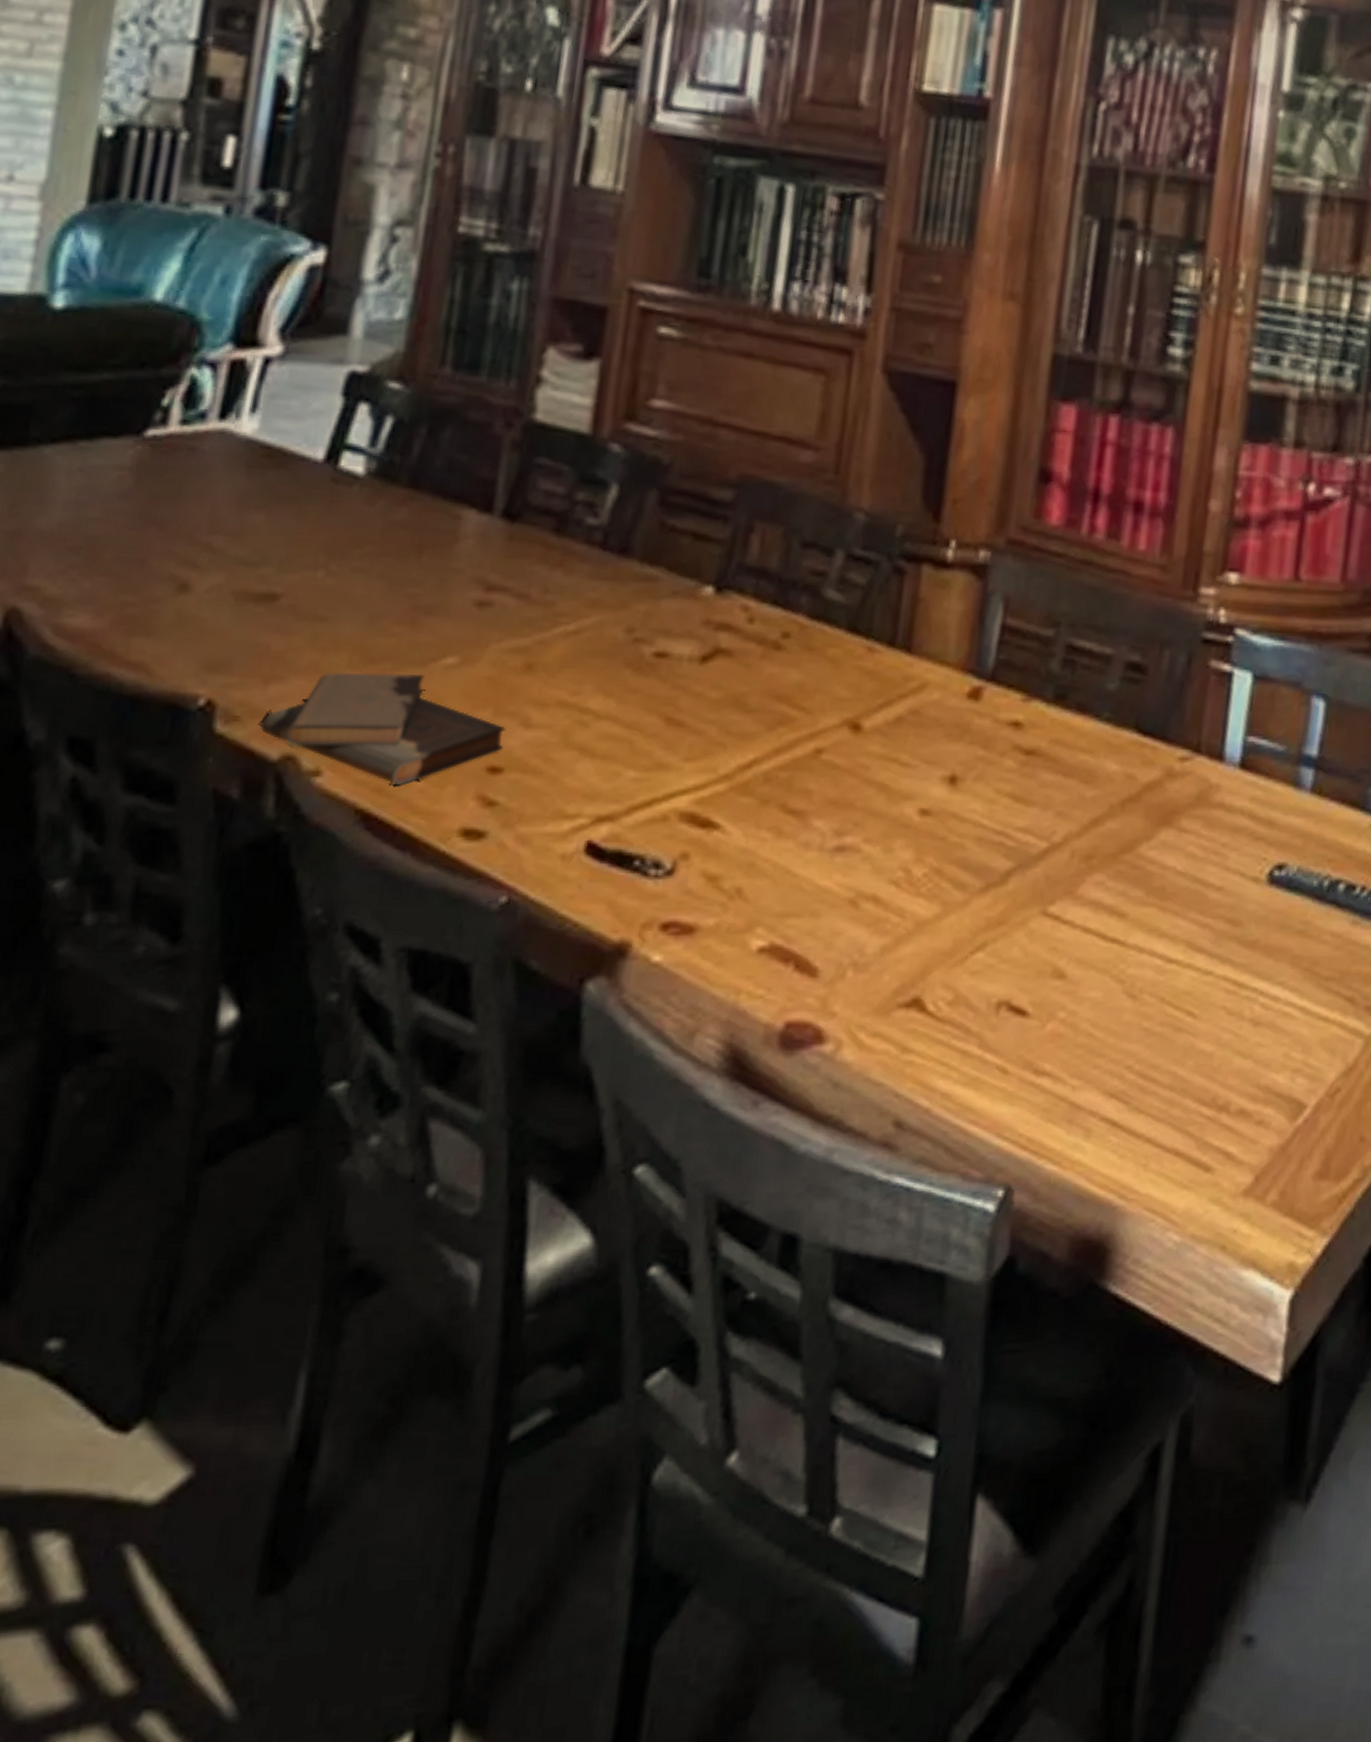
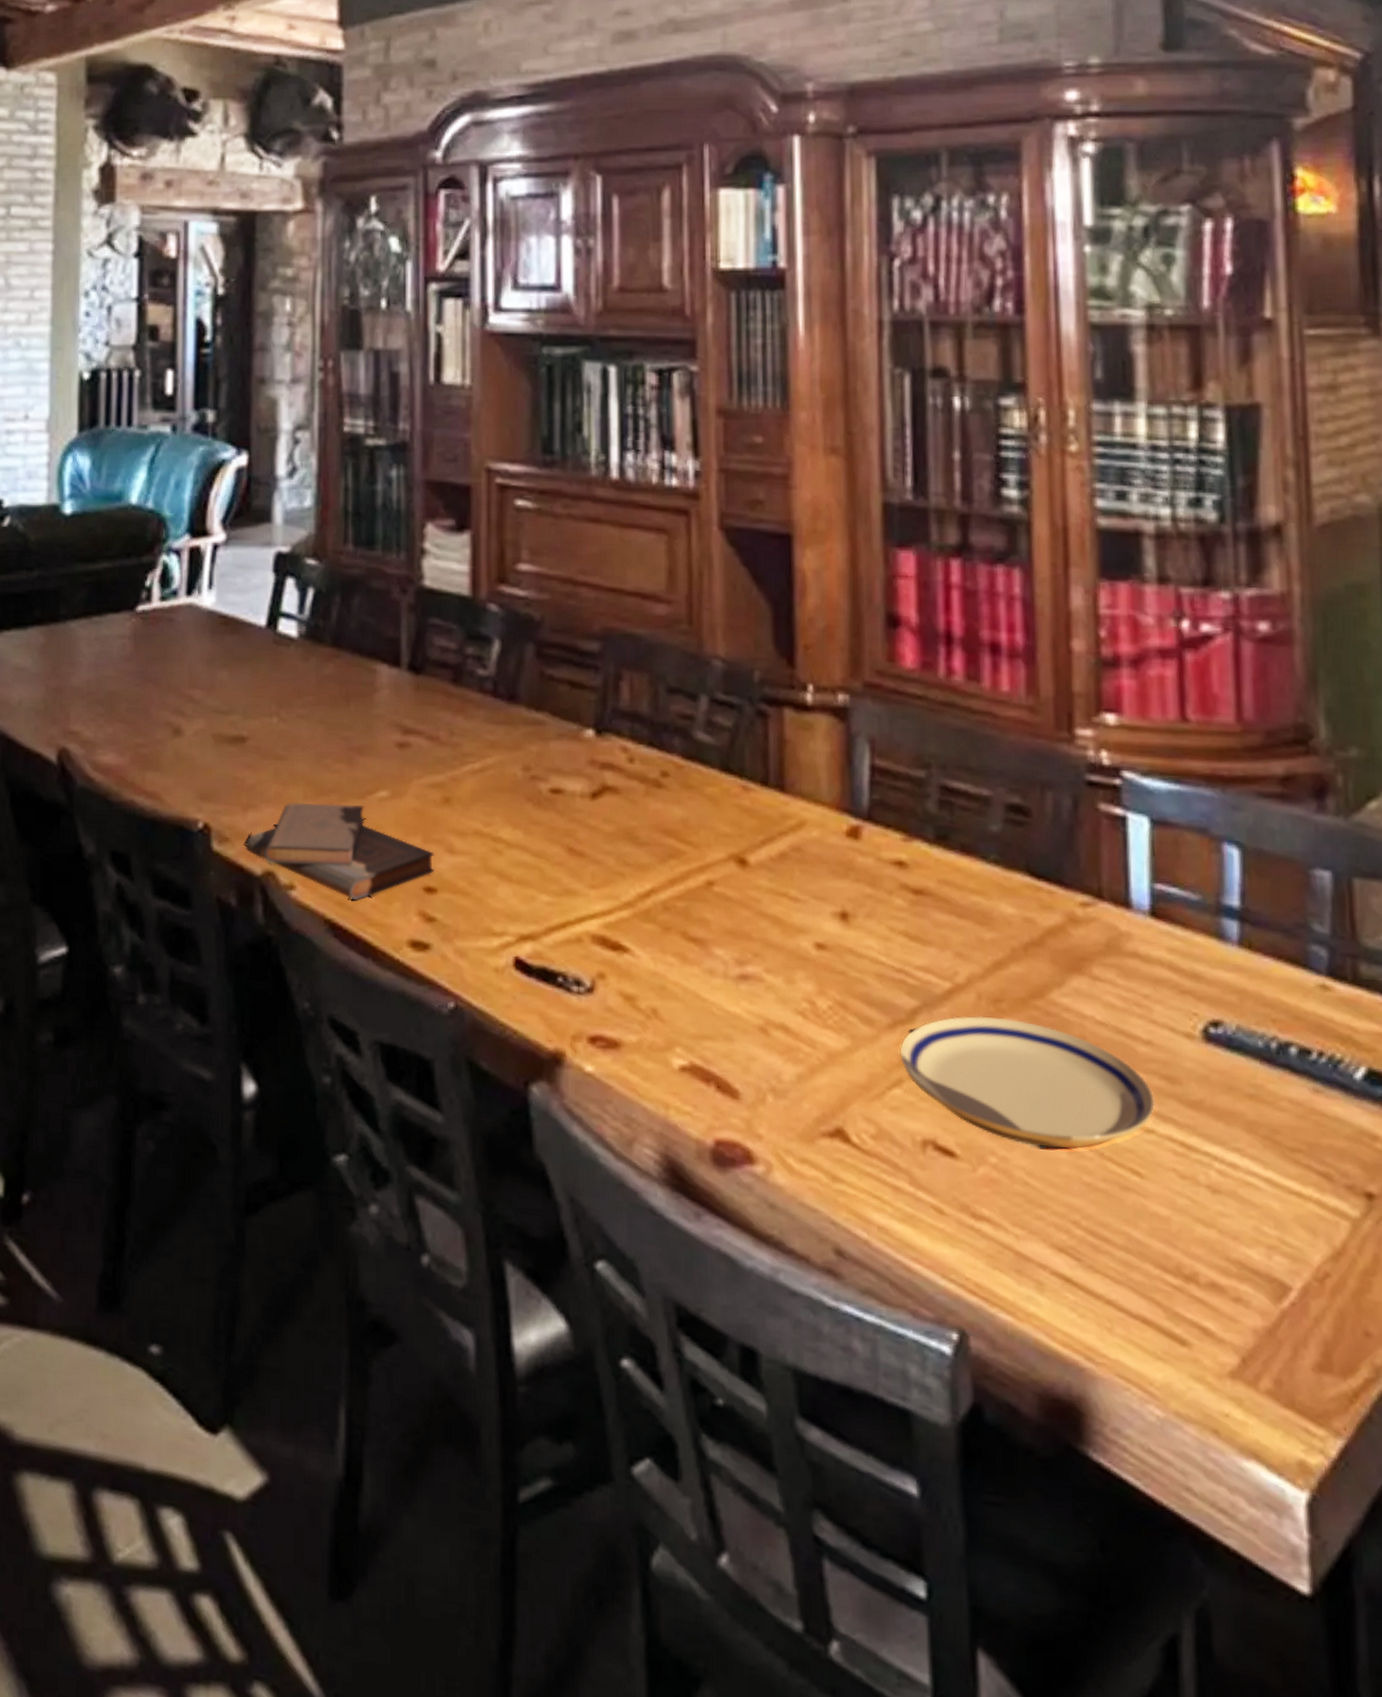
plate: none [988,873,1218,997] -> present [900,1016,1156,1150]

